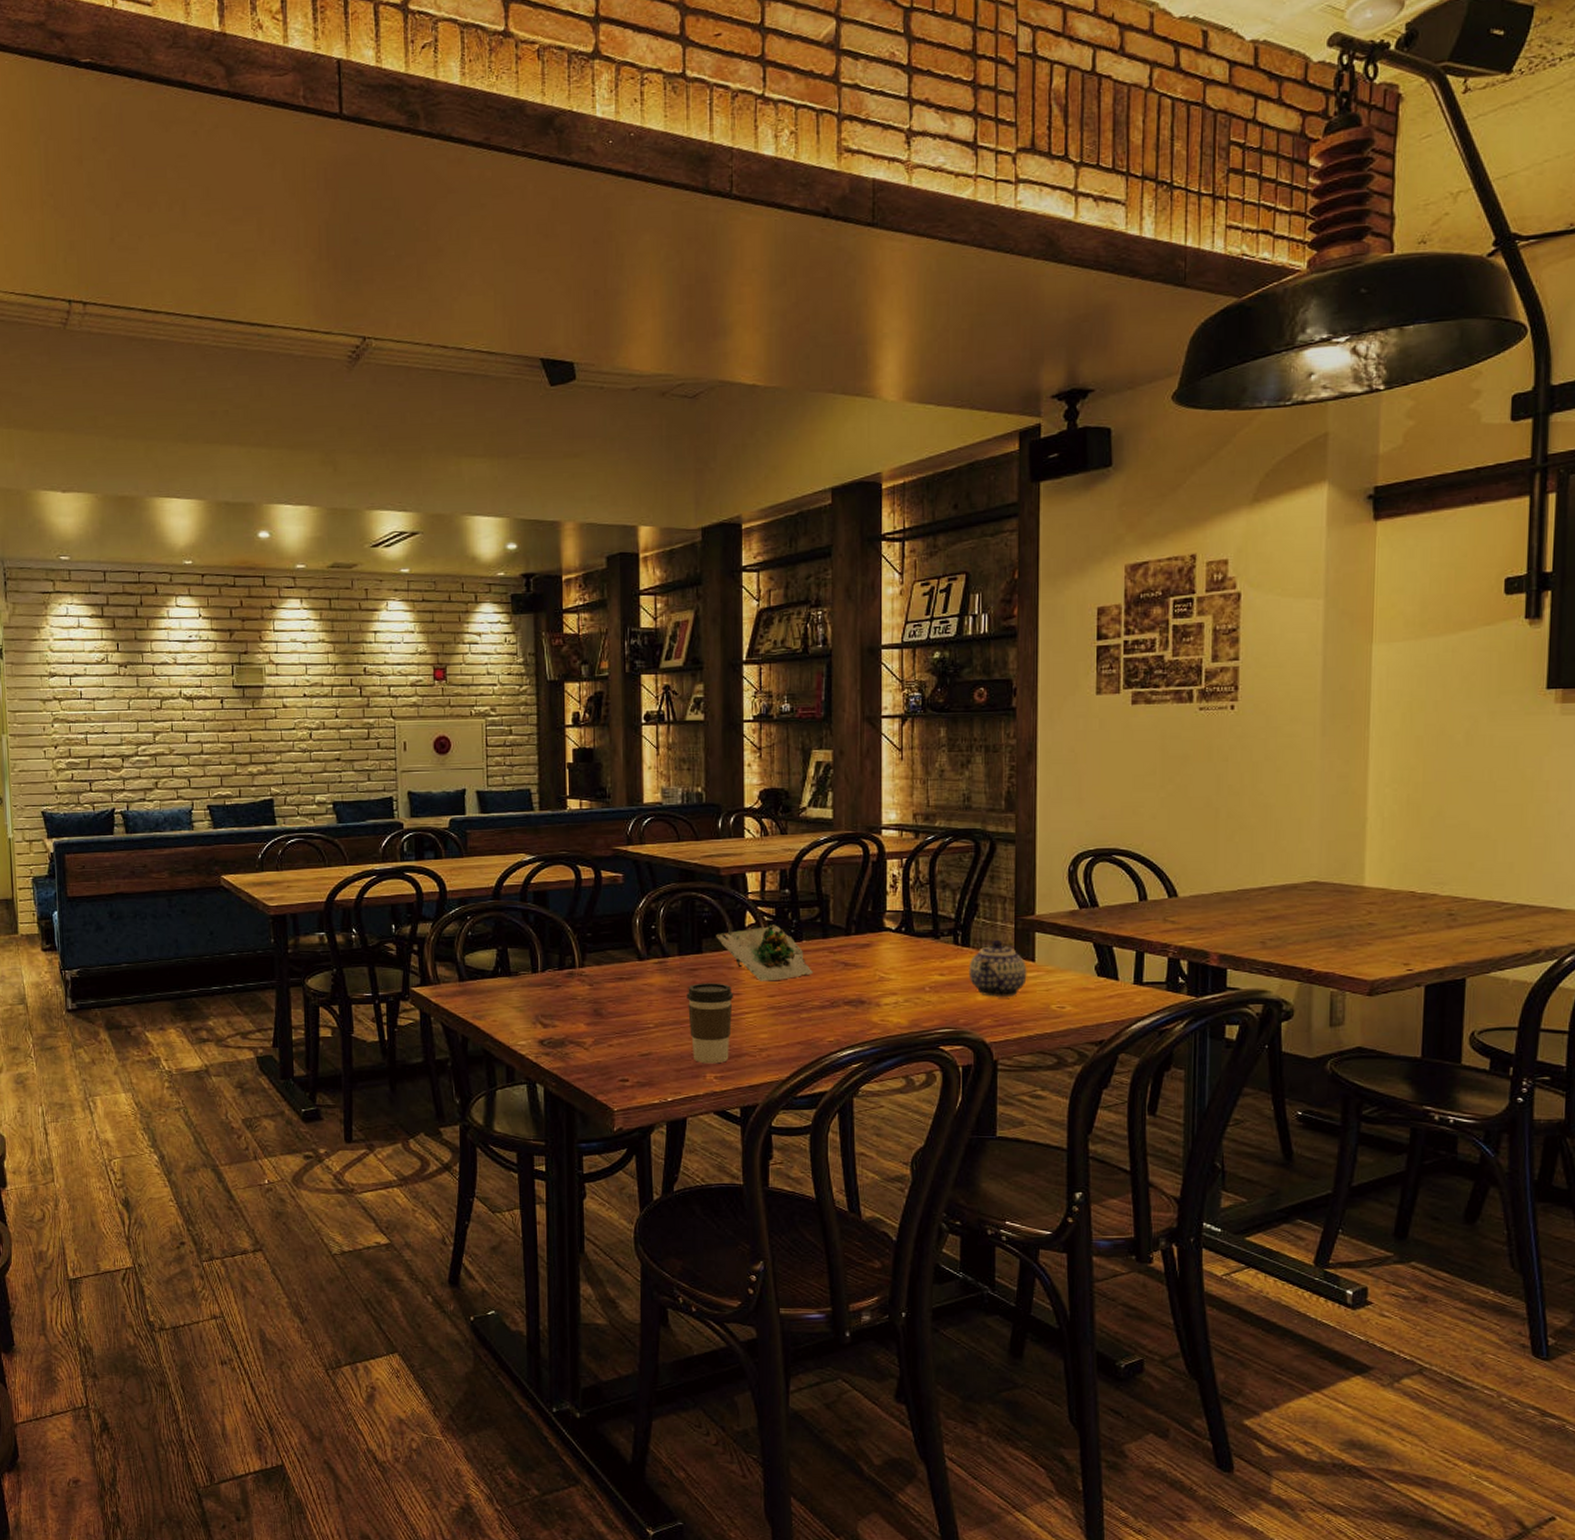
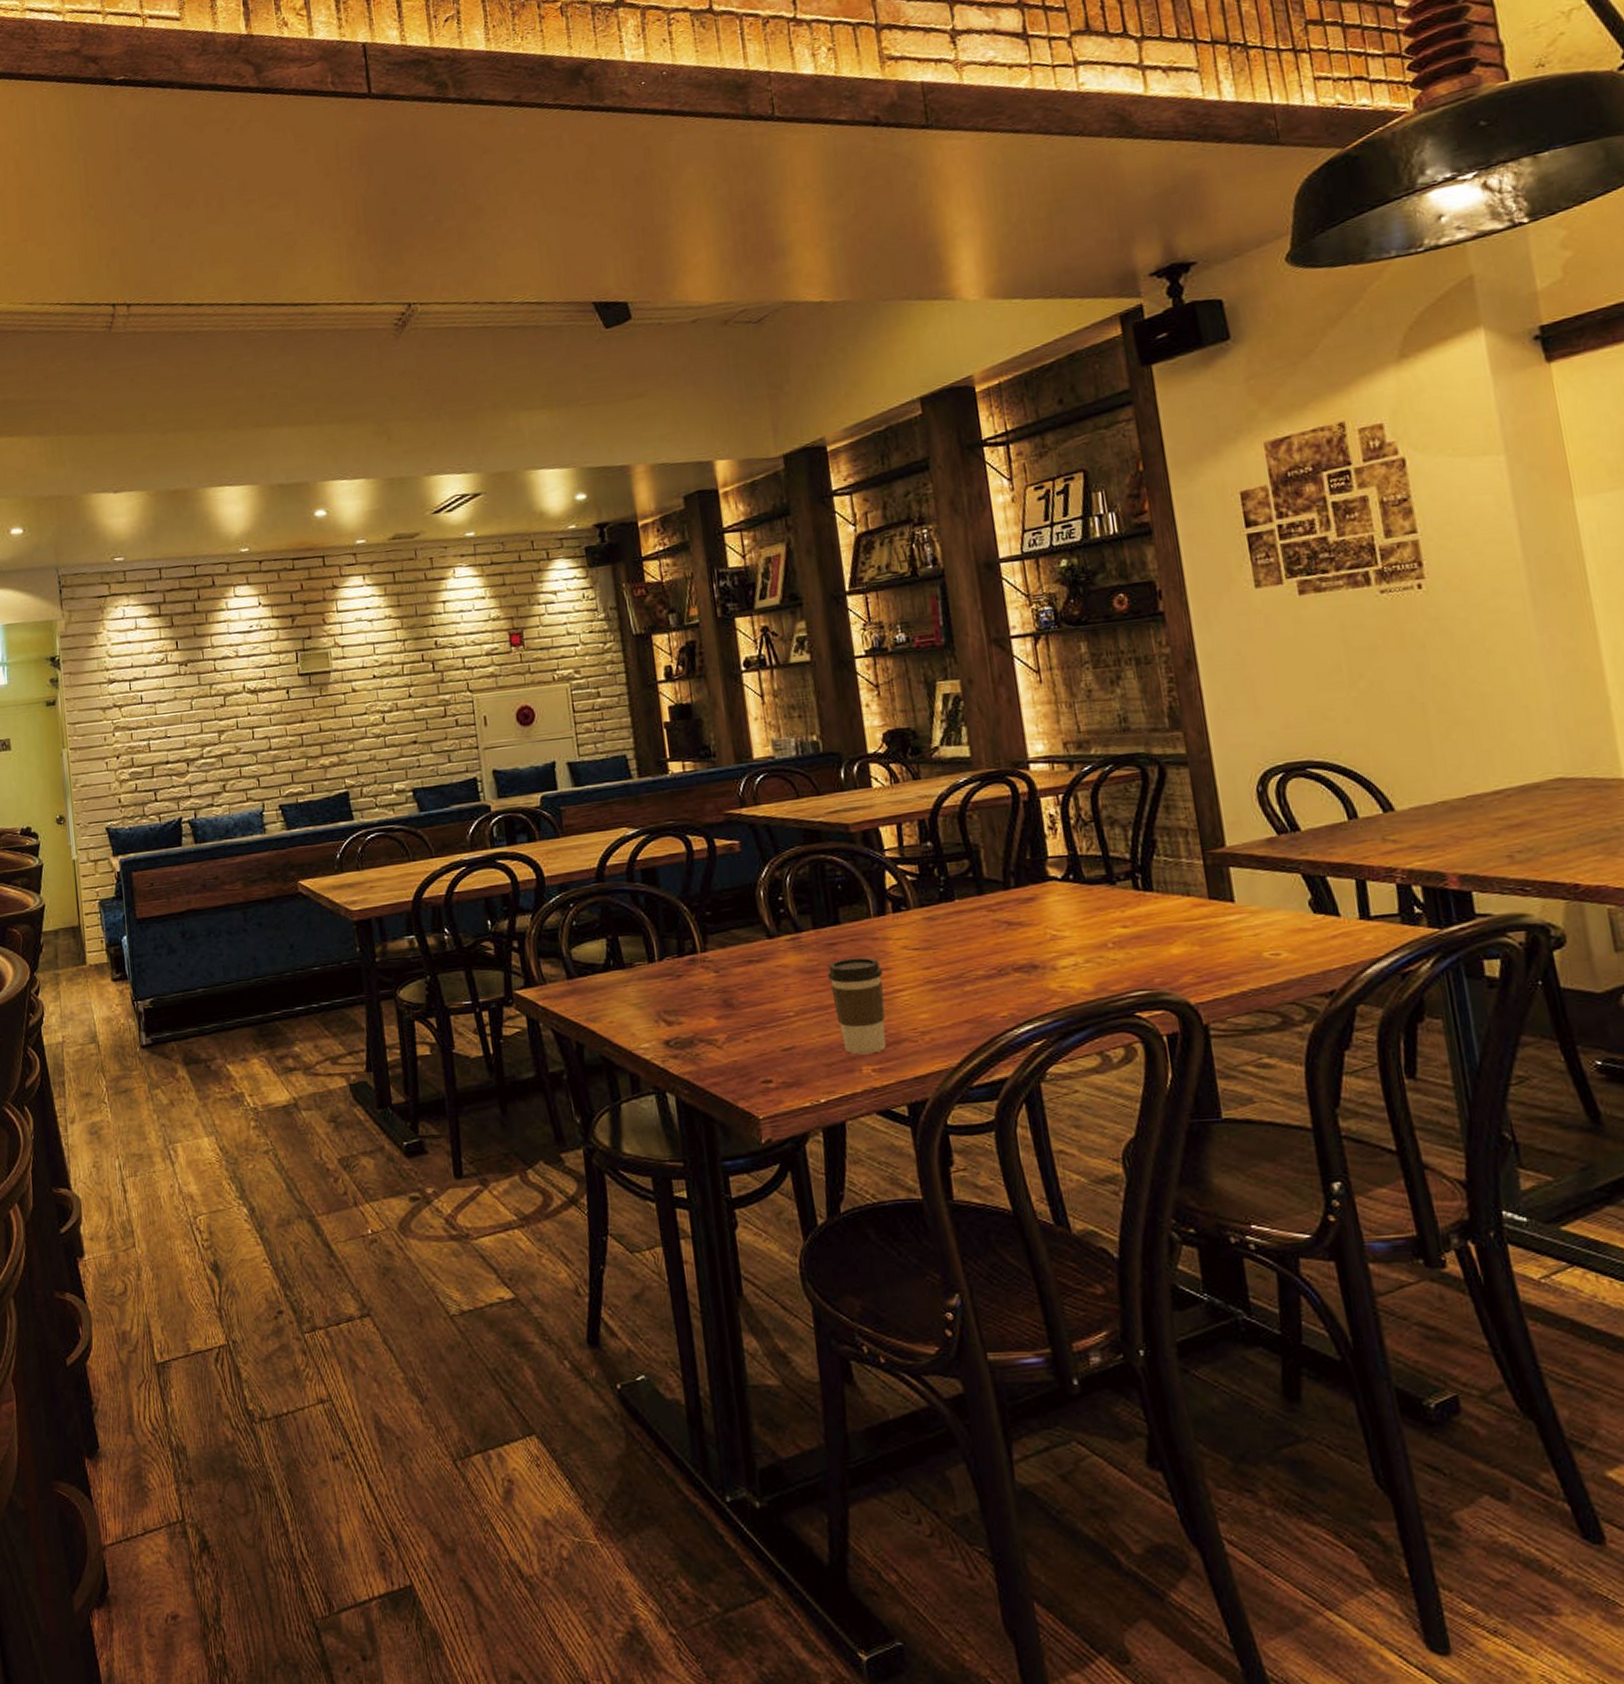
succulent plant: present [716,923,814,981] -> none [853,883,973,952]
teapot: present [968,939,1027,997] -> none [1155,879,1228,948]

